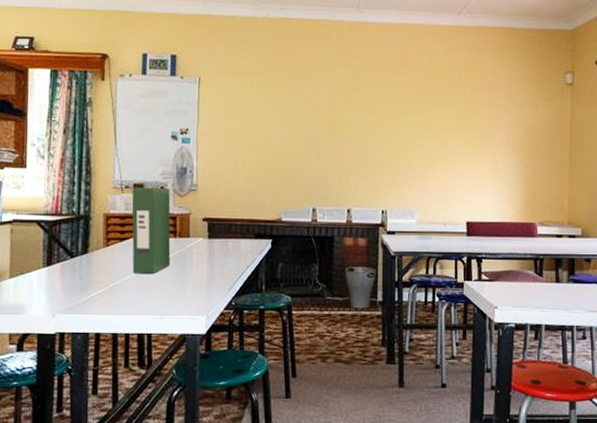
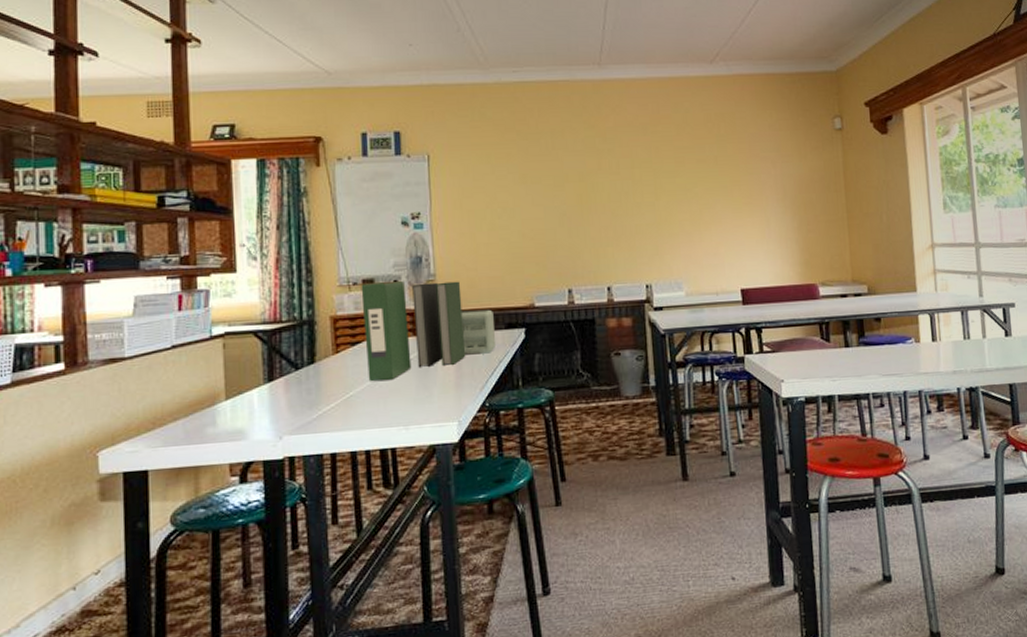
binder: none [175,191,219,267] -> present [412,281,466,368]
desk organizer: none [216,219,246,259] -> present [461,309,497,355]

